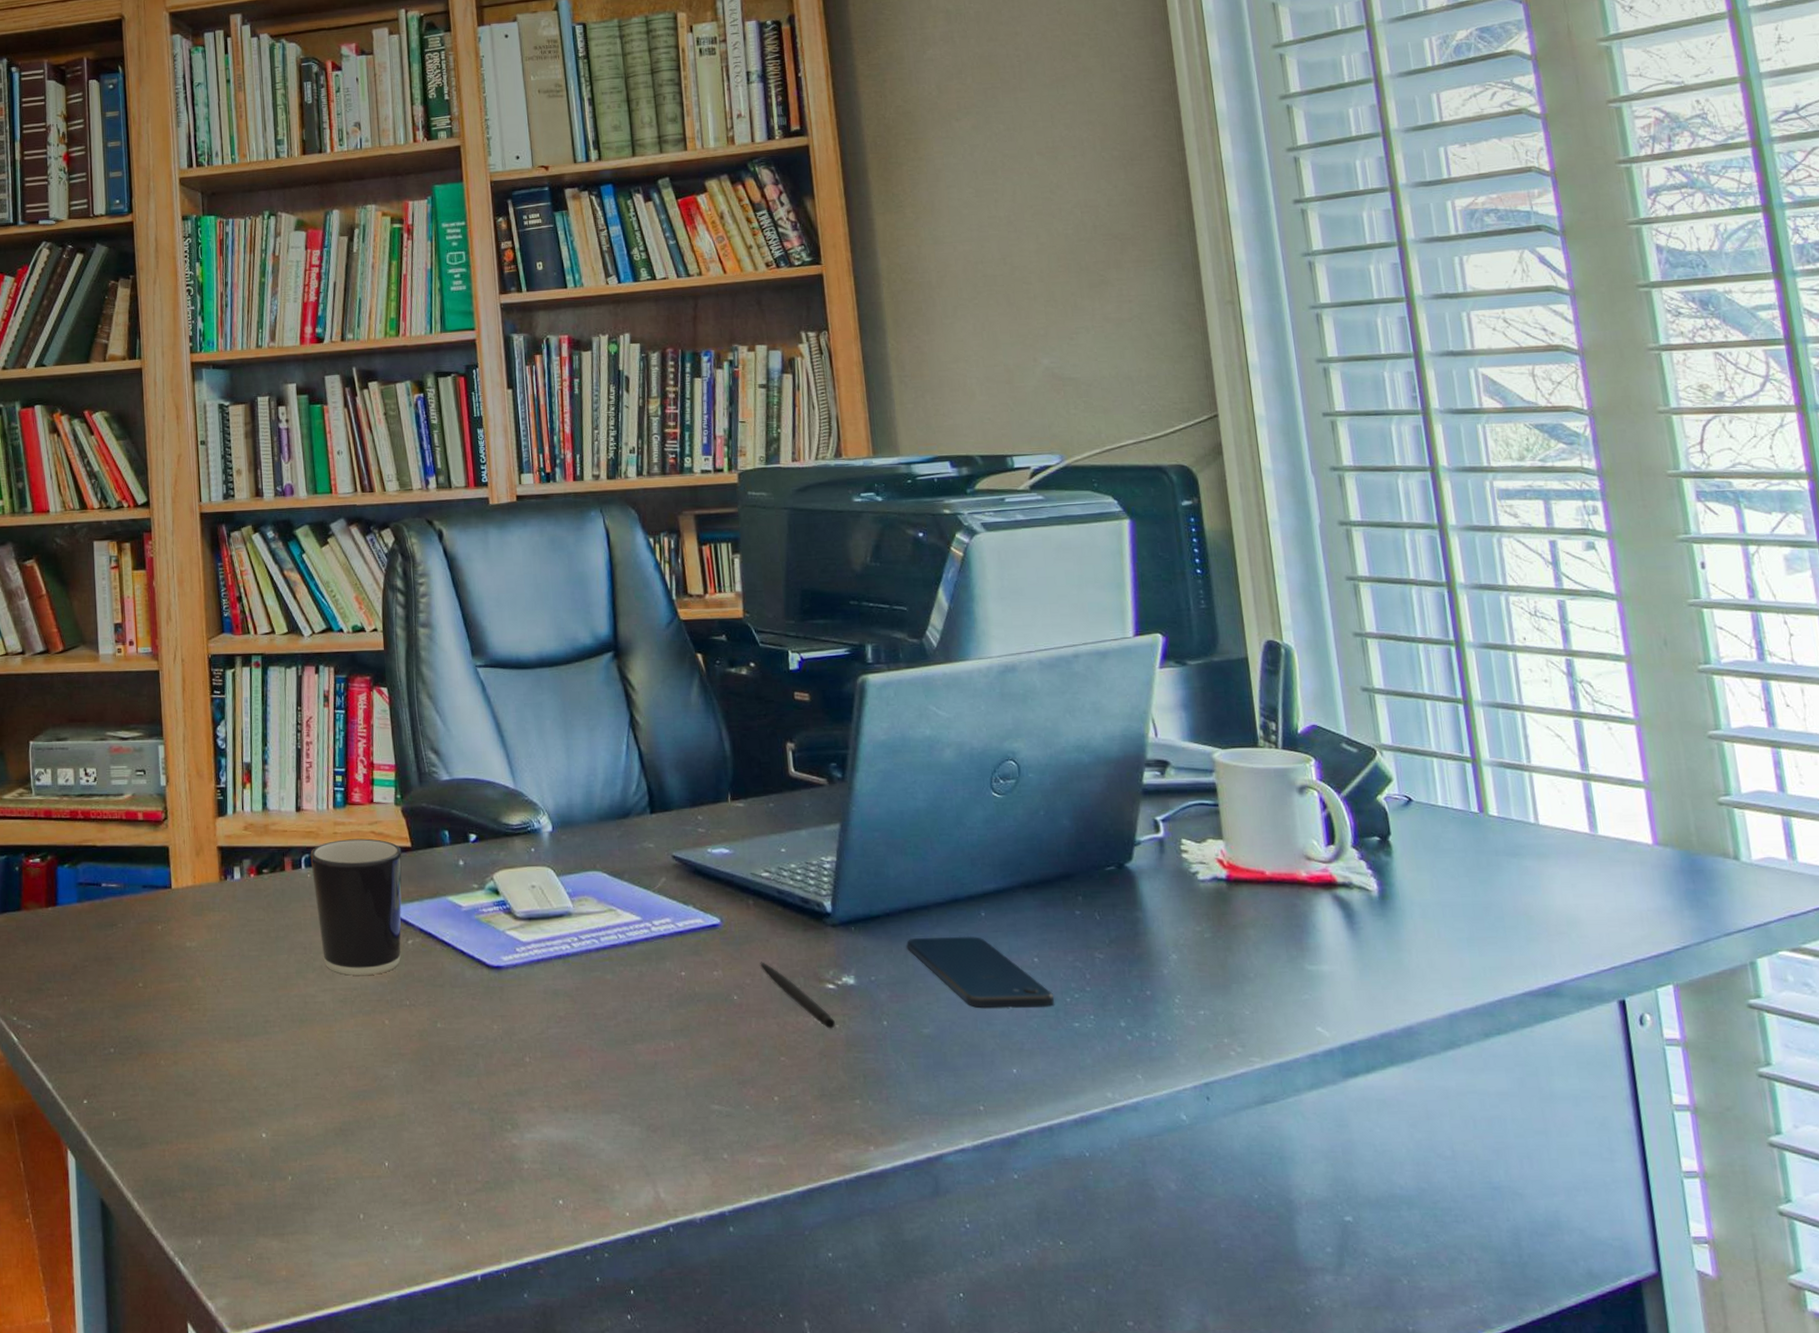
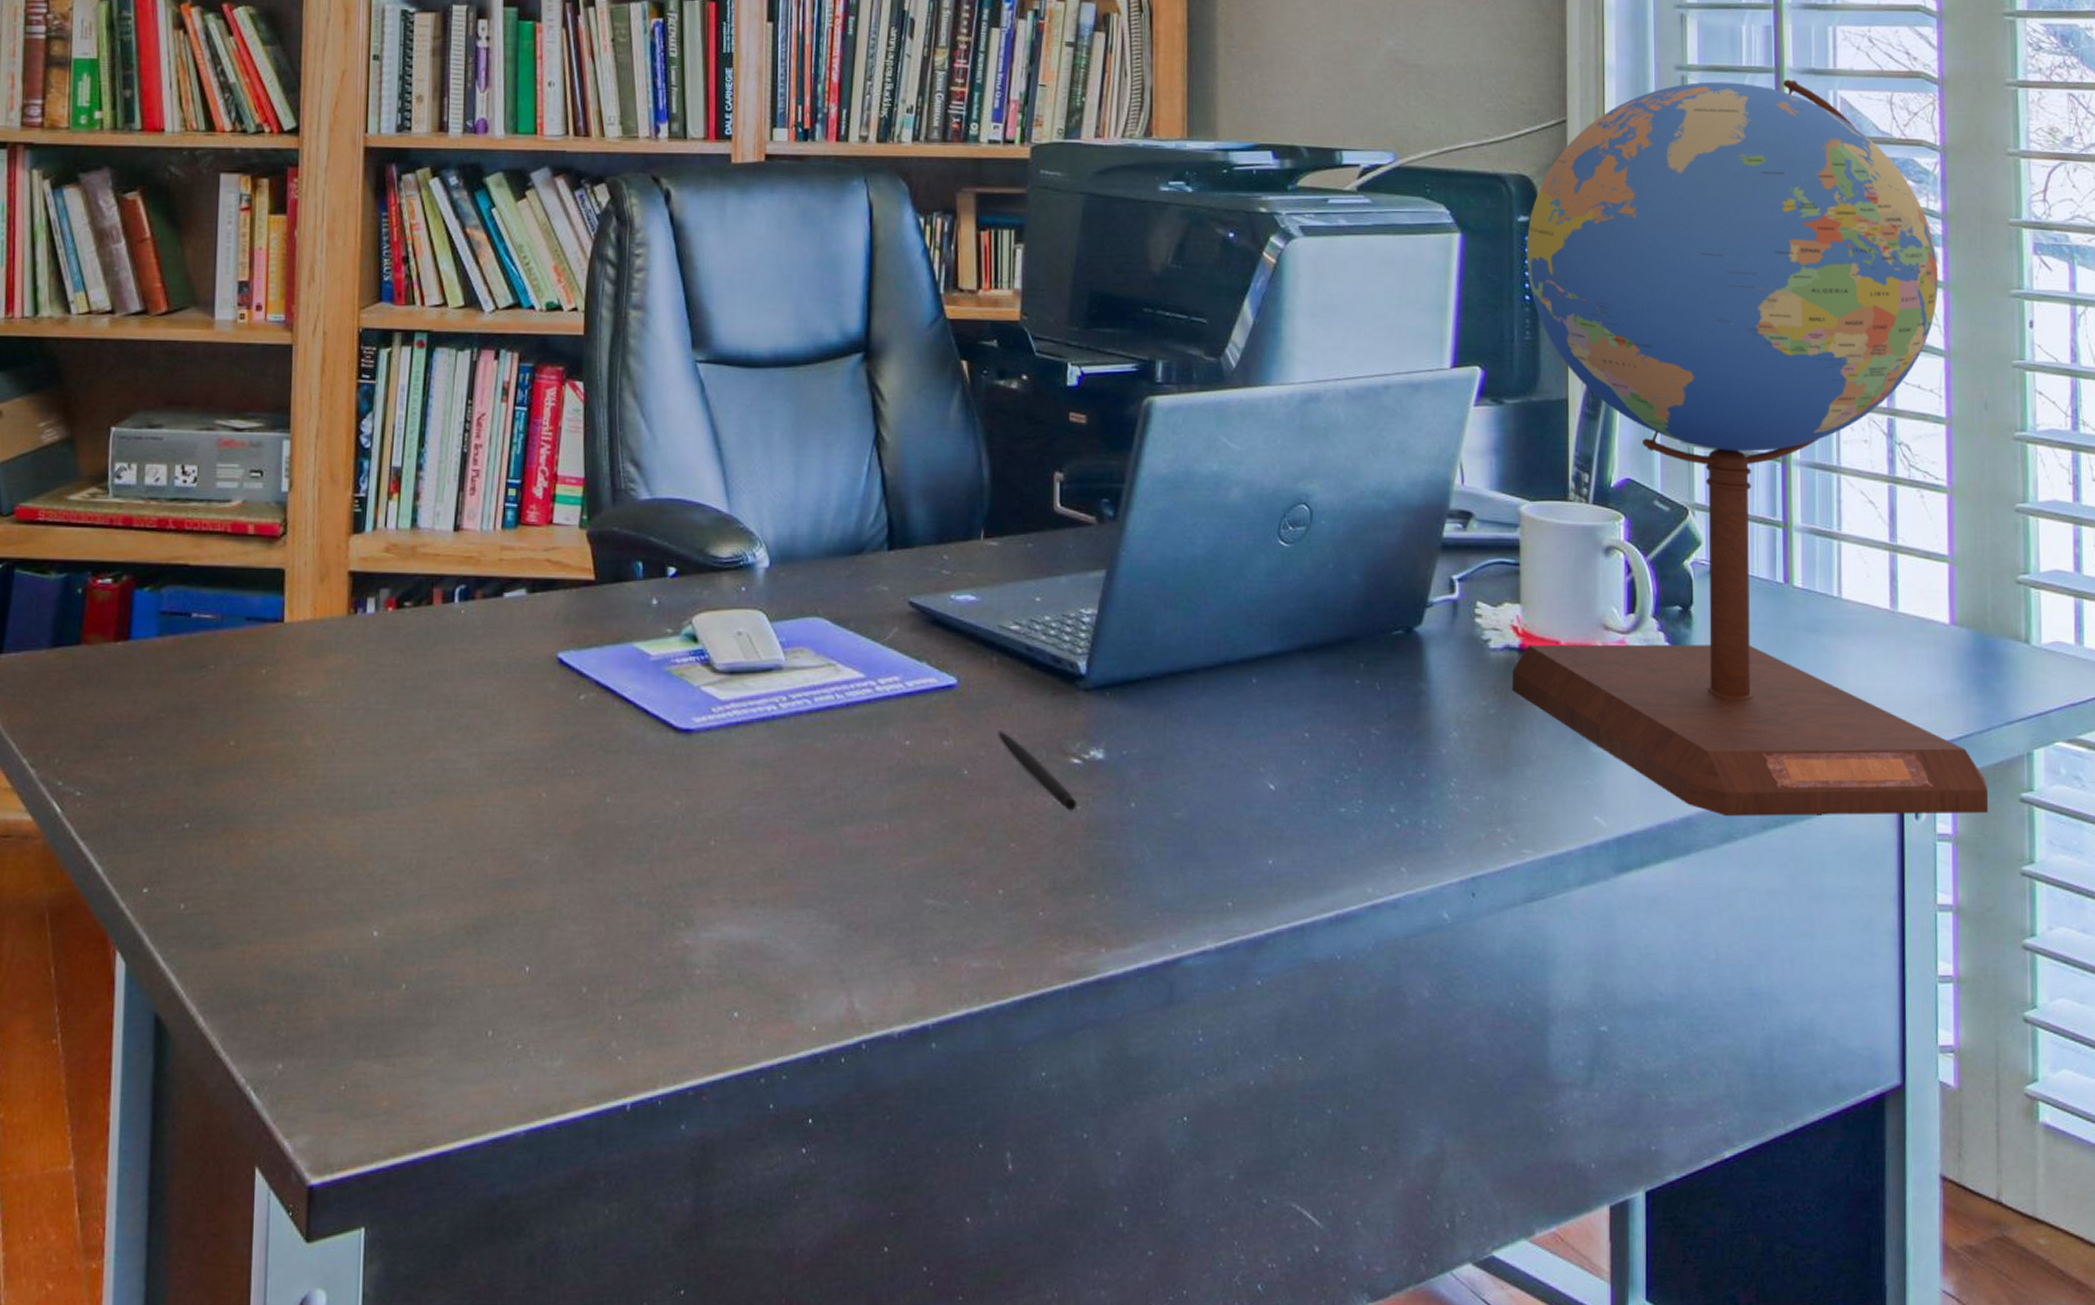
mug: present [310,838,402,976] -> none [466,568,582,737]
smartphone: present [906,936,1054,1009] -> none [1166,705,1321,790]
globe: none [1192,362,1716,1026] -> present [1512,79,1988,817]

